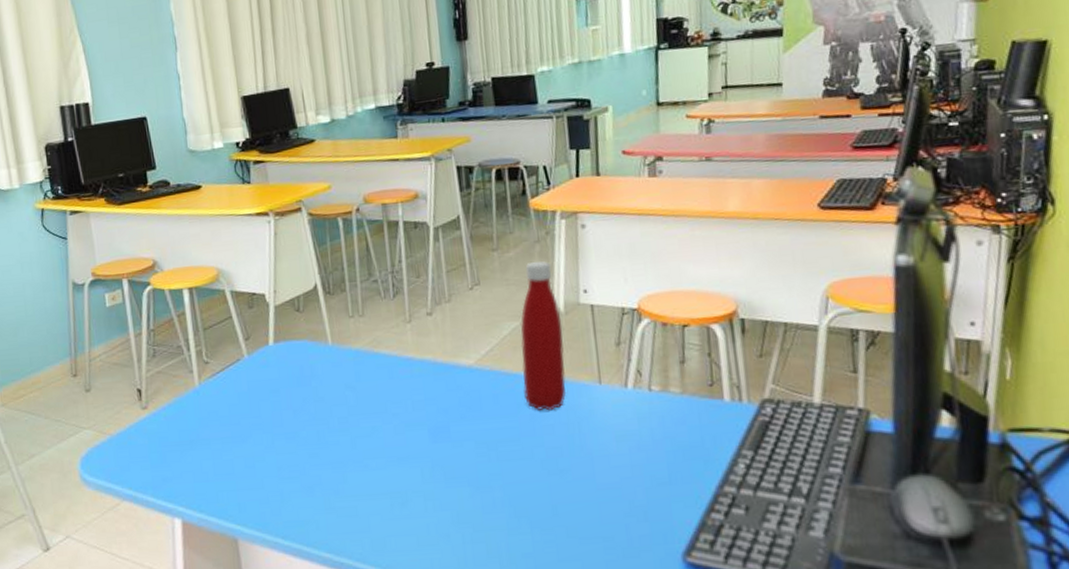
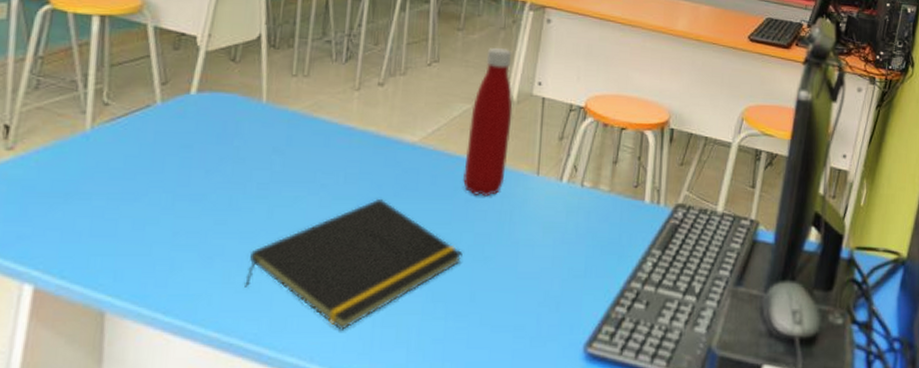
notepad: none [344,421,537,548] -> present [245,198,462,330]

